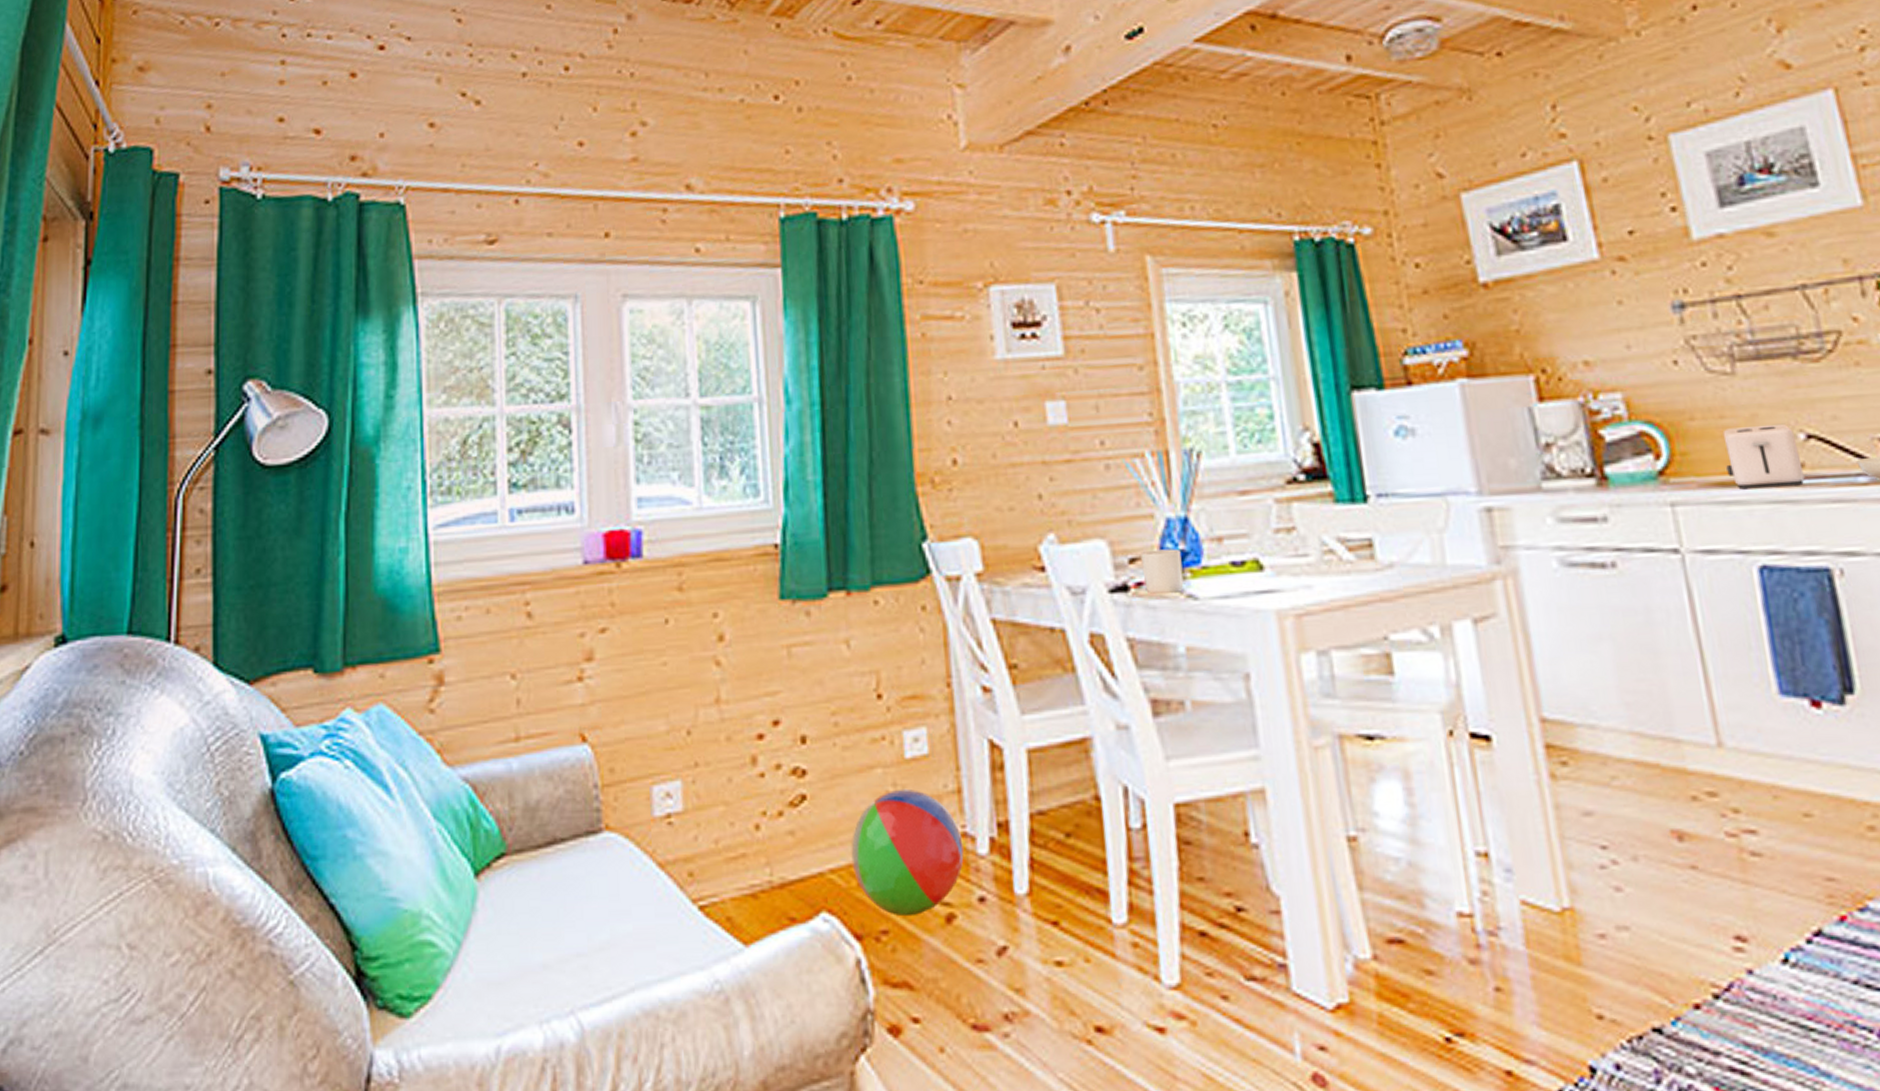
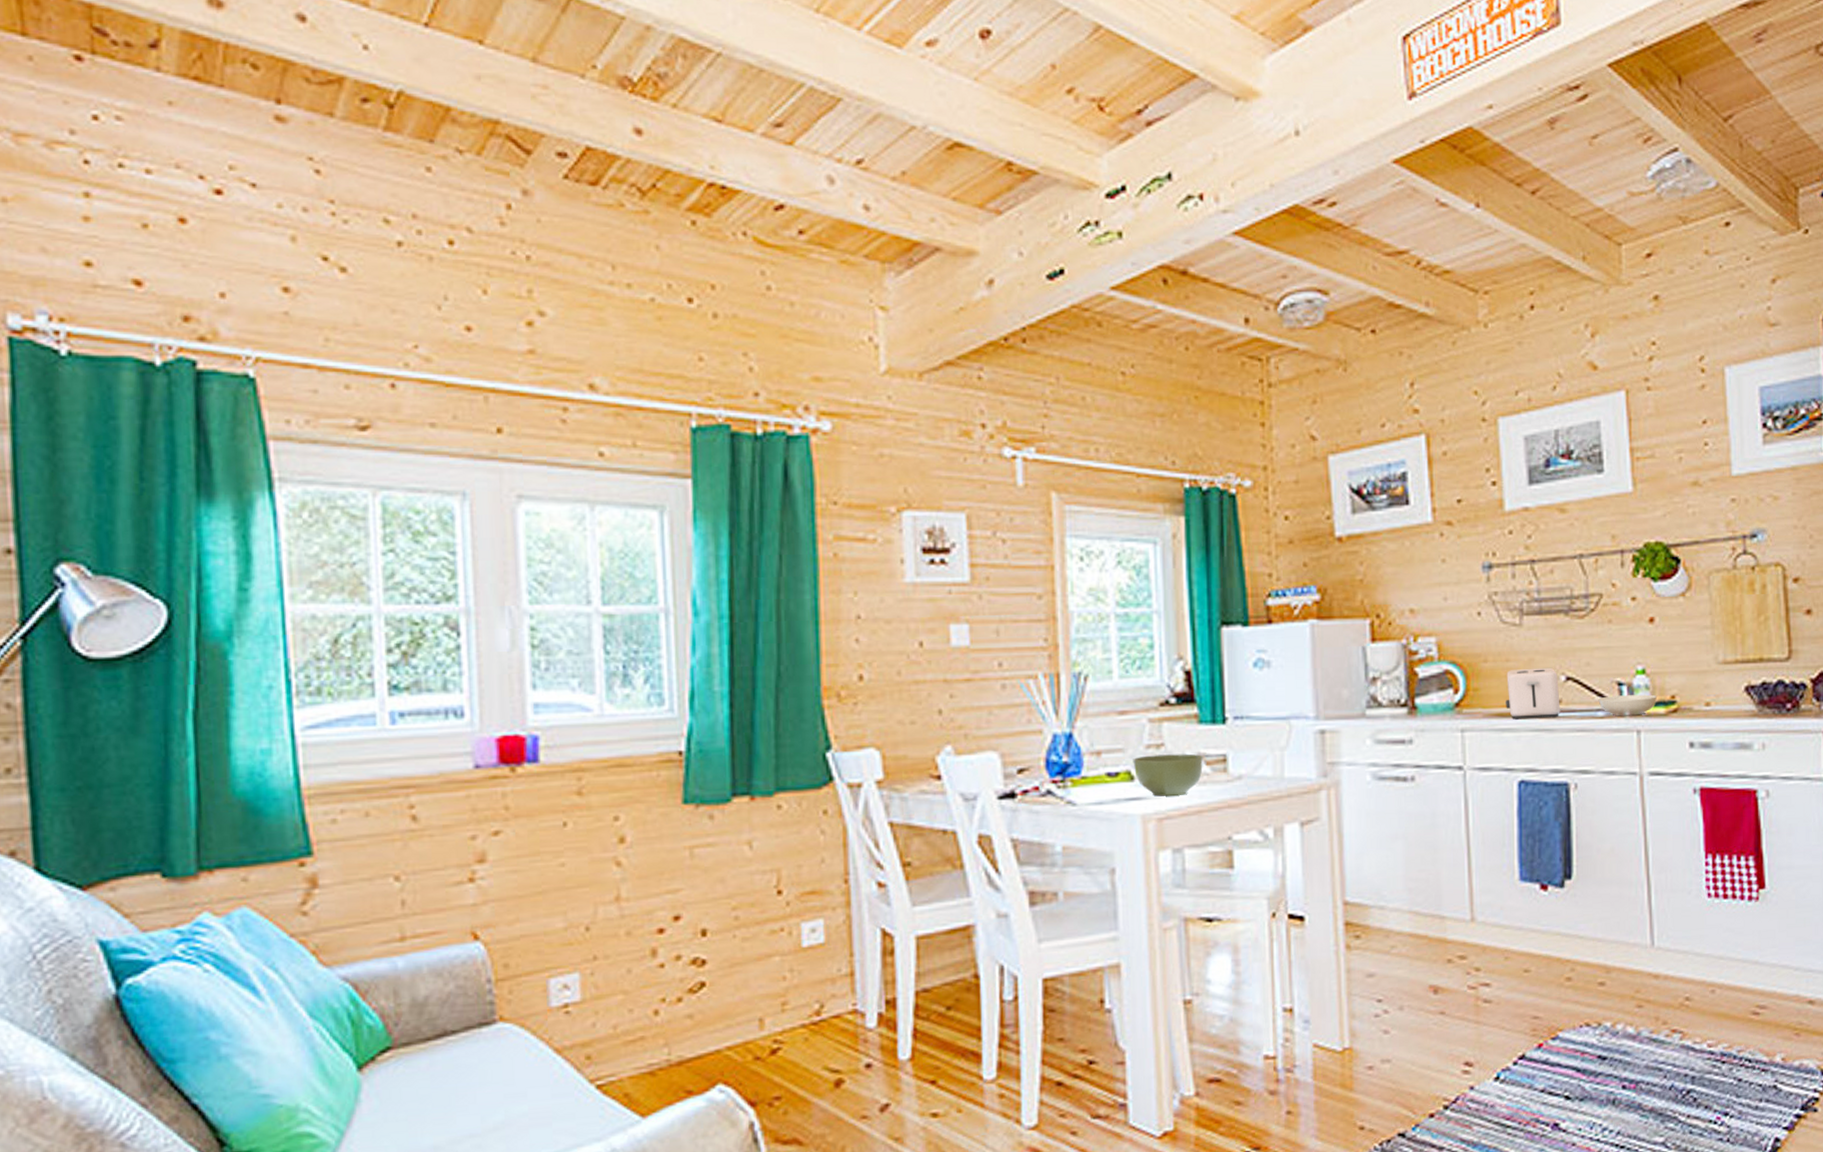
beach ball: present [850,788,964,917] -> none [747,973,854,1084]
mug: present [1140,548,1184,595] -> none [1028,761,1065,801]
bowl: none [1260,538,1345,589] -> present [1133,753,1204,797]

